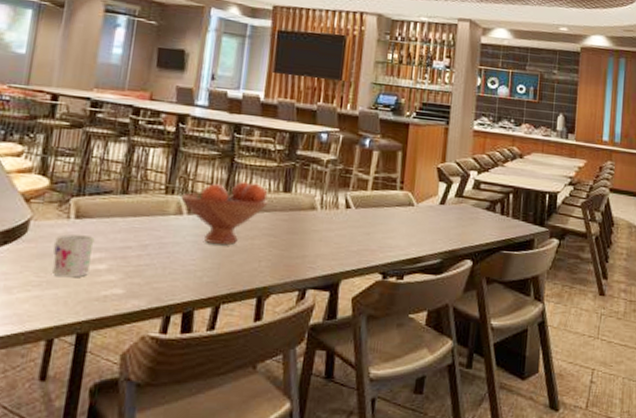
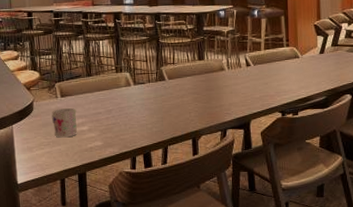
fruit bowl: present [181,181,269,245] -> none [127,56,189,104]

